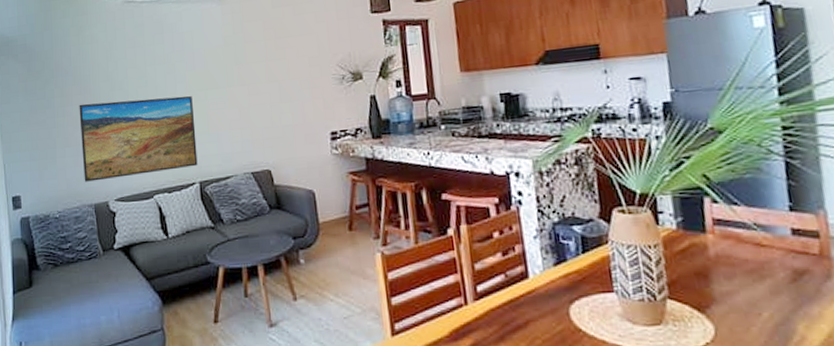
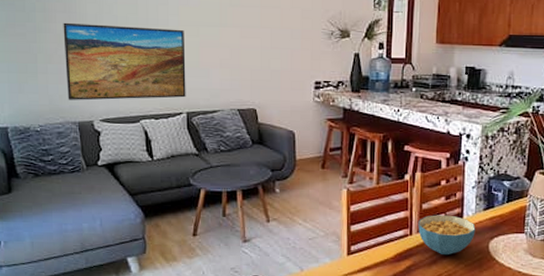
cereal bowl: none [473,275,549,329] -> present [418,214,476,256]

